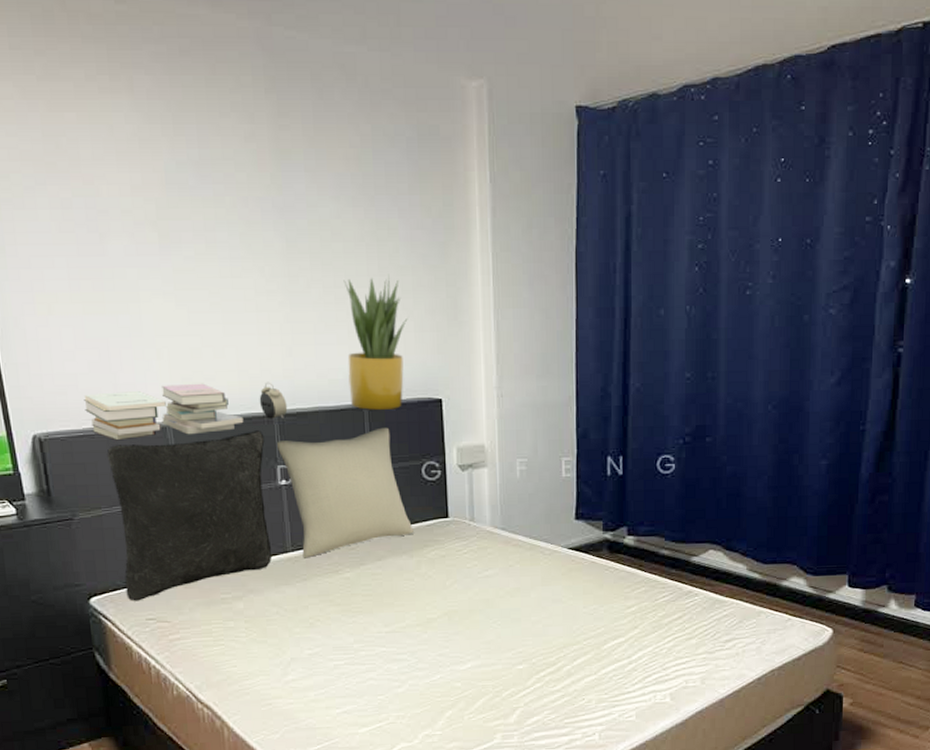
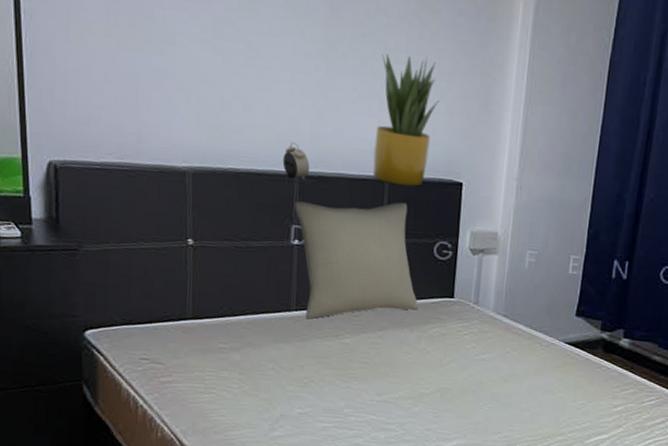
books: present [84,391,166,441] -> none [105,128,189,180]
pillow: present [106,430,272,602] -> none [121,182,283,340]
books: present [161,383,244,435] -> none [182,130,265,184]

